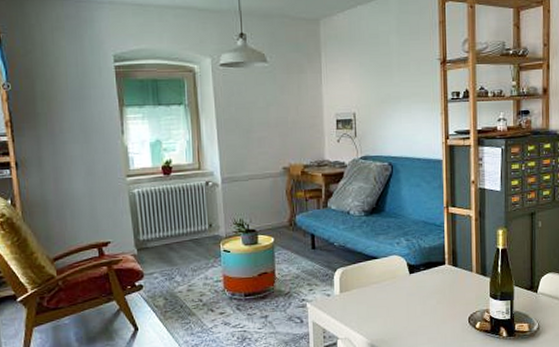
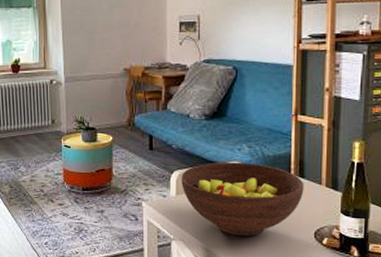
fruit bowl: none [344,255,458,328] -> present [181,162,304,236]

